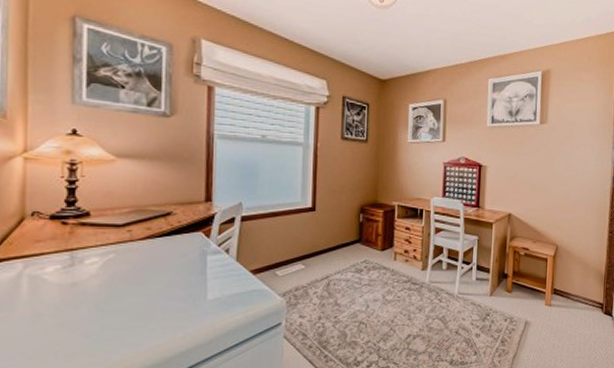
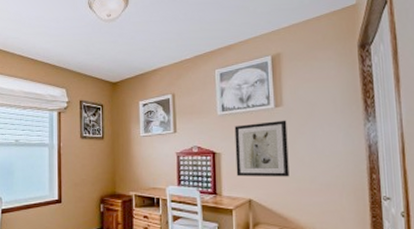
wall art: none [499,137,549,193] -> present [234,120,290,177]

